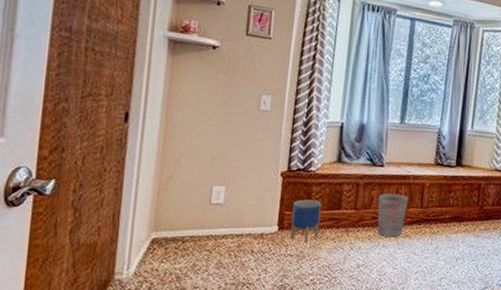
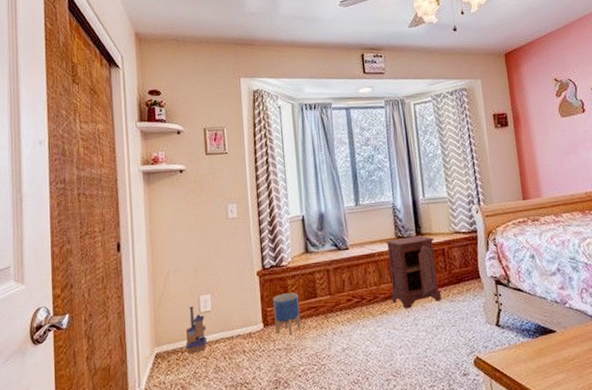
toy house: none [187,196,215,245] -> present [185,307,207,353]
wastebasket: present [377,193,409,238] -> none [350,273,379,317]
nightstand: none [417,165,473,237] -> present [386,236,441,309]

